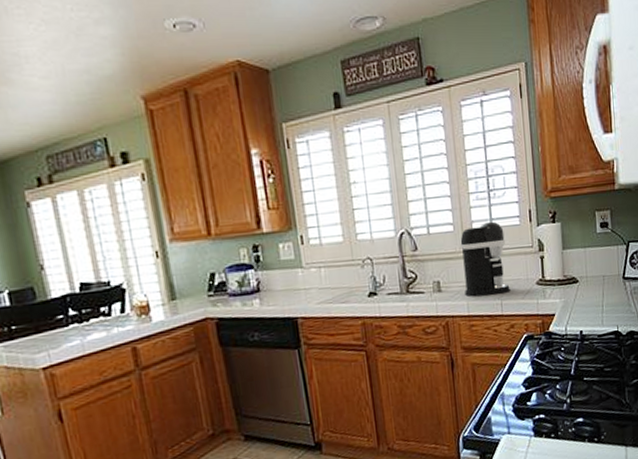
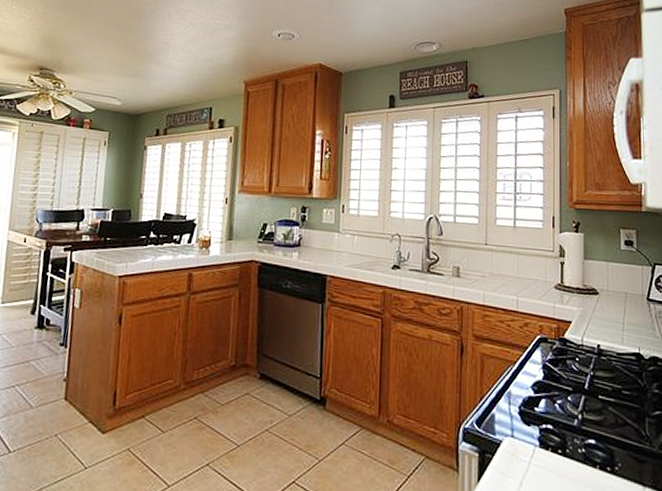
coffee maker: present [460,221,510,297] -> none [482,220,528,291]

